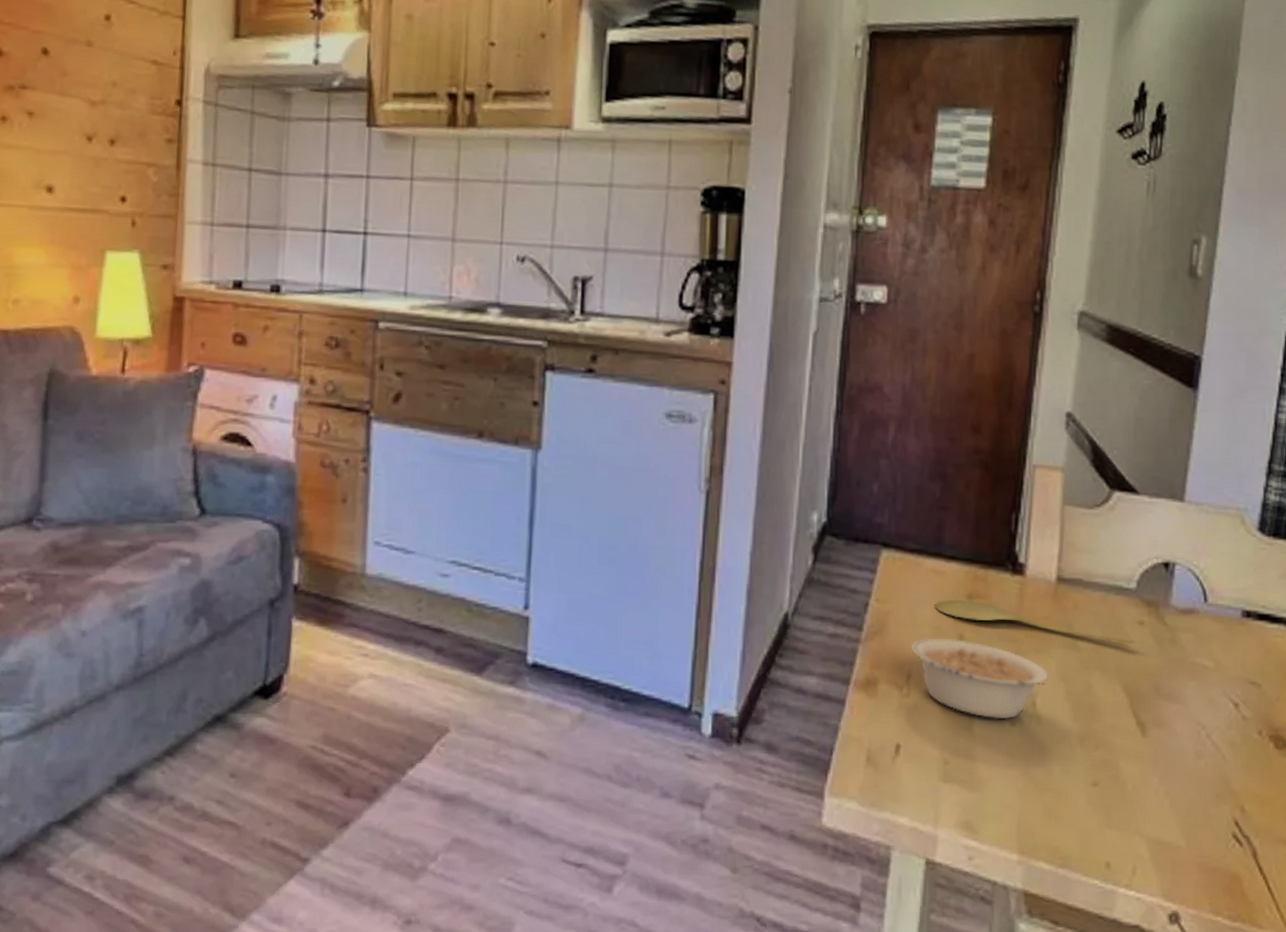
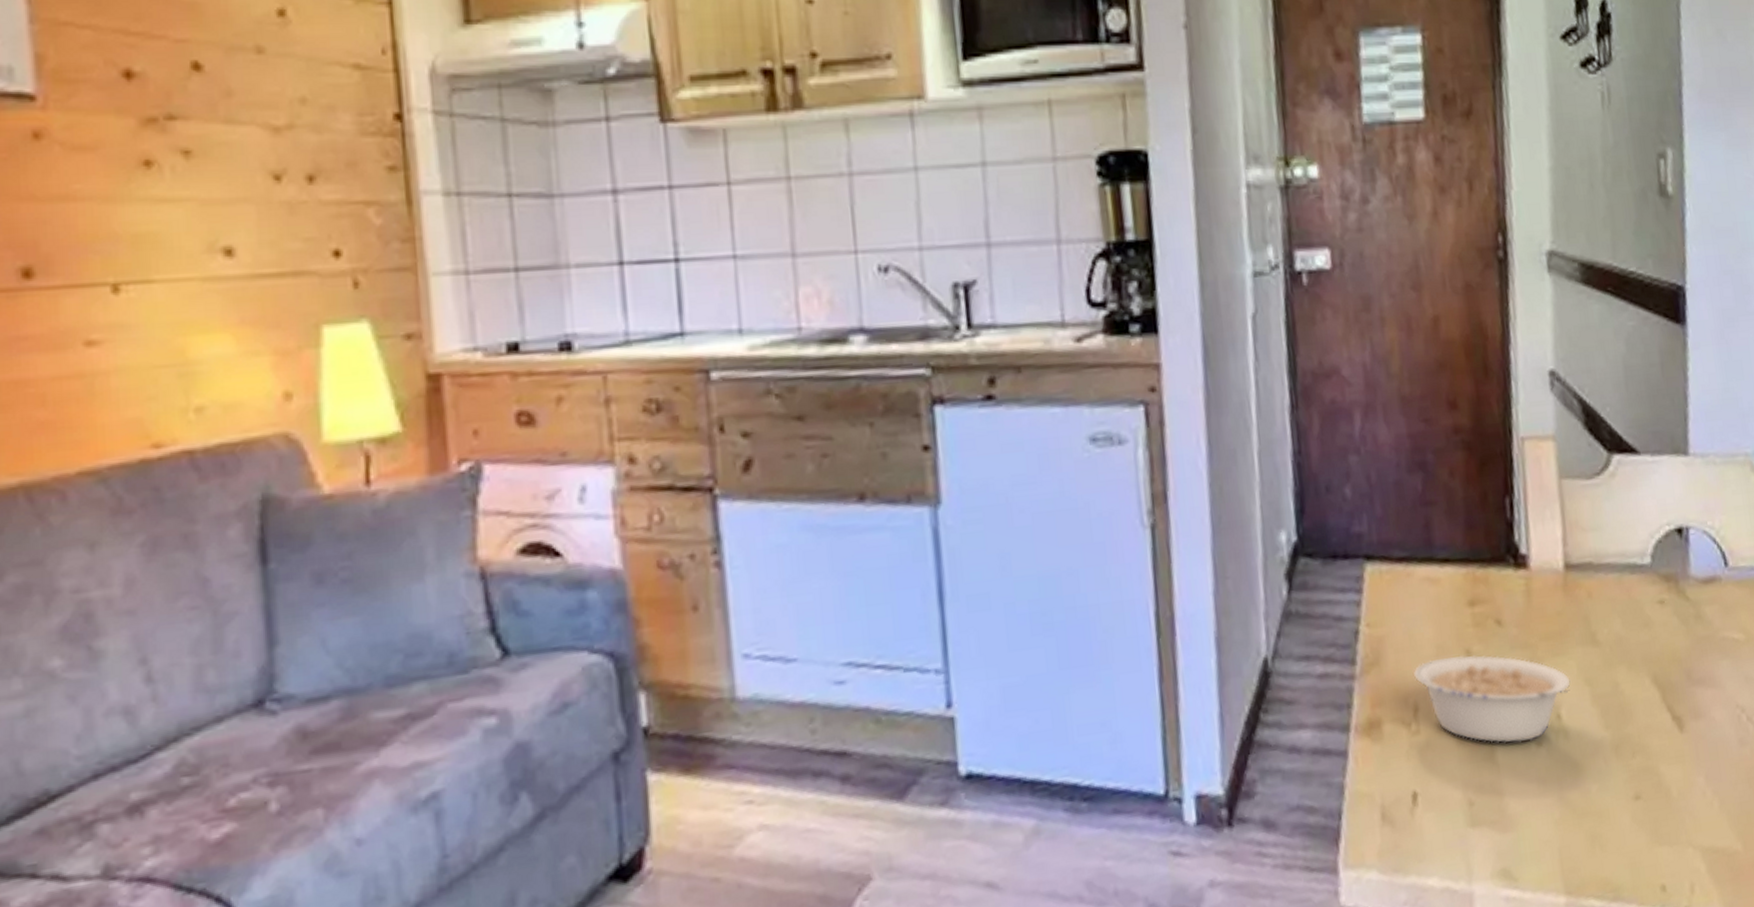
spoon: present [934,599,1135,644] -> none [1433,606,1658,632]

